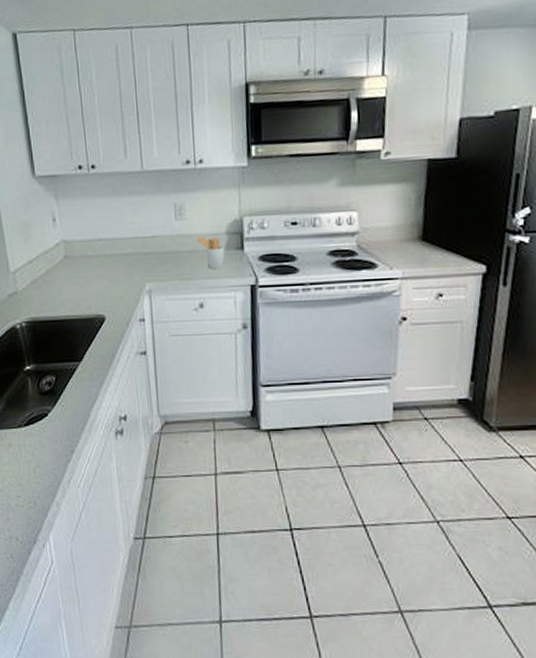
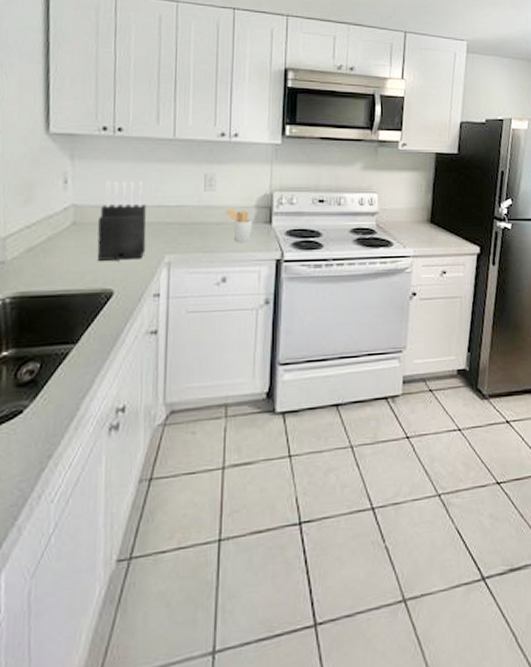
knife block: none [84,214,128,290] -> present [97,180,146,262]

